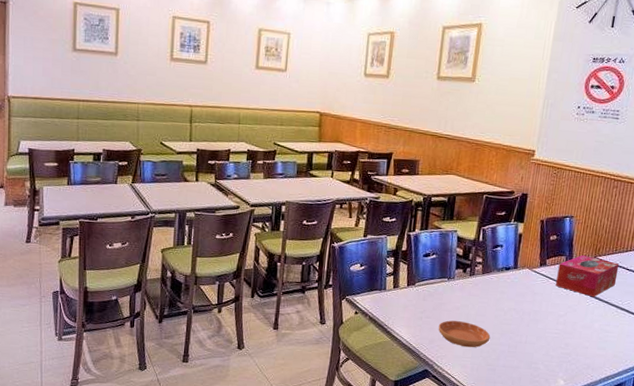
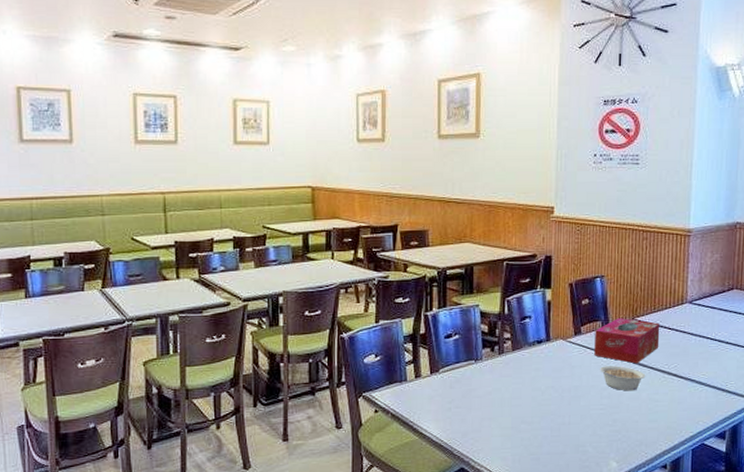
saucer: present [438,320,491,348] -> none [470,407,530,437]
legume: none [559,296,601,321] -> present [600,366,646,391]

